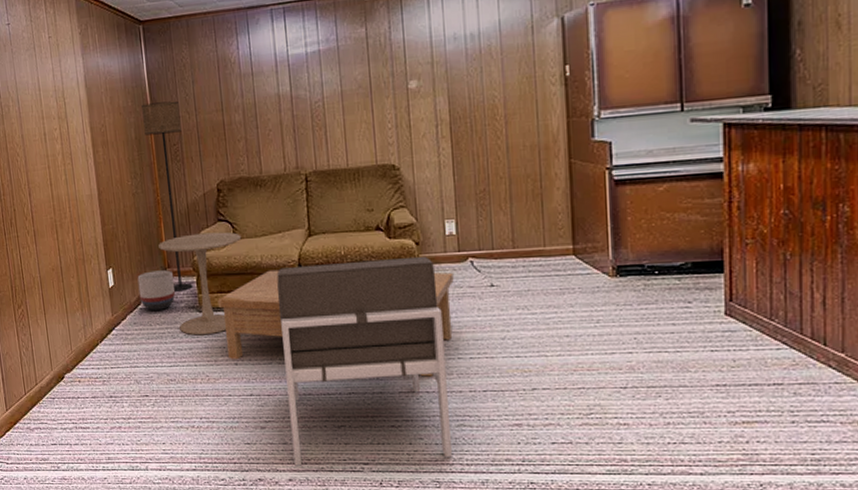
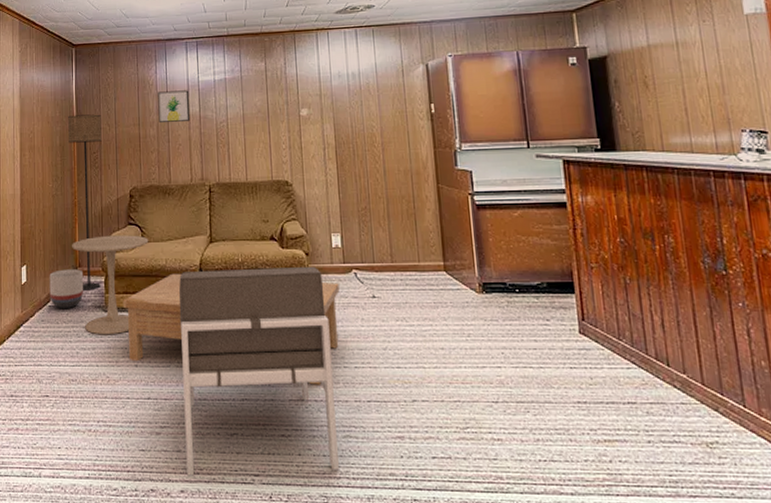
wall art: none [241,67,281,106] -> present [158,90,191,122]

